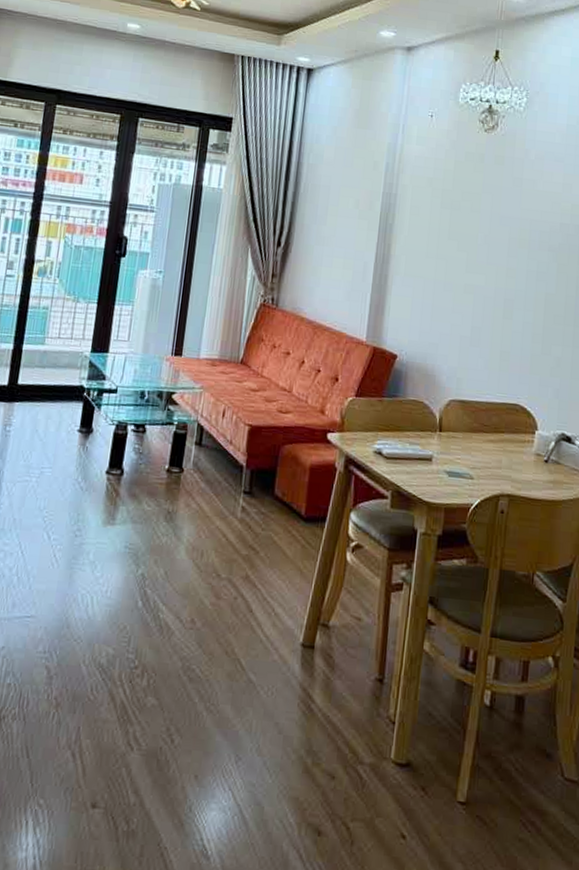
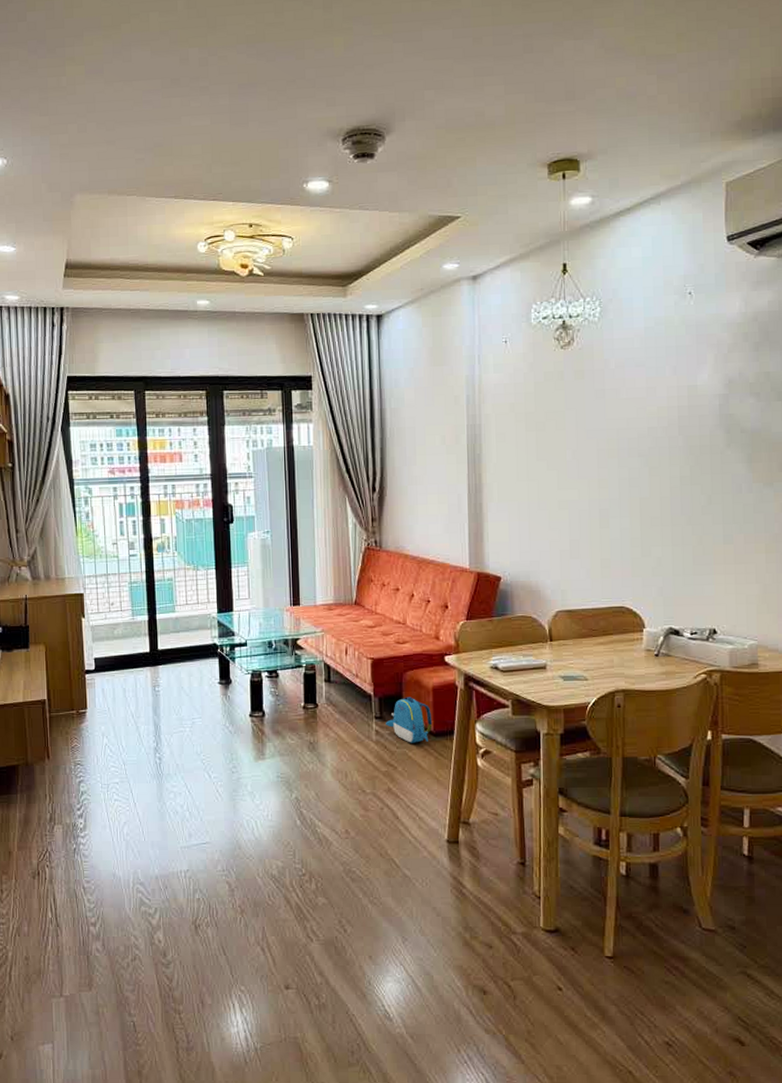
backpack: none [254,473,305,527] -> present [386,697,433,743]

